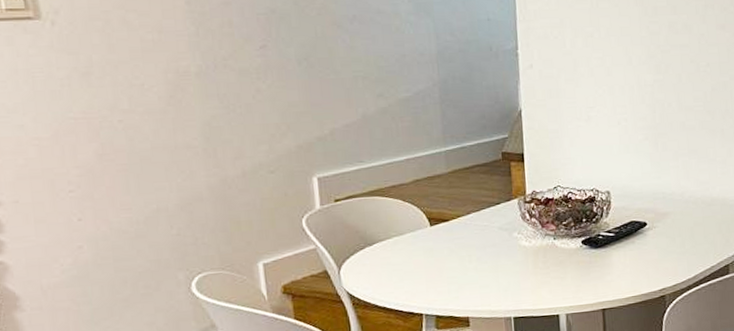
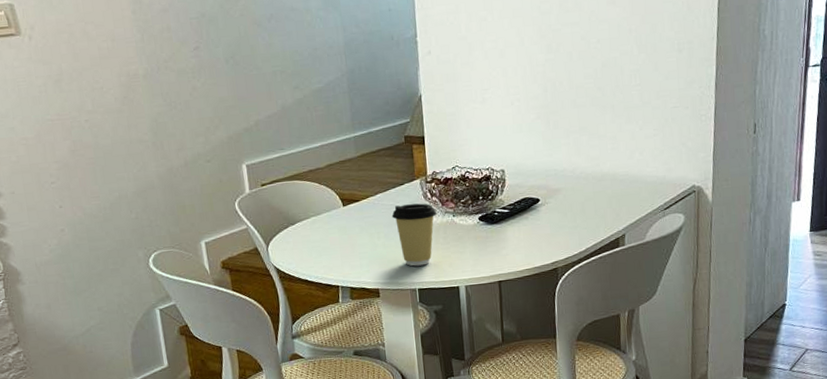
coffee cup: none [485,224,536,293] -> present [392,203,437,267]

